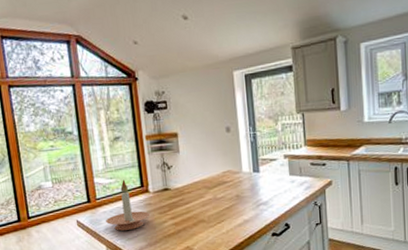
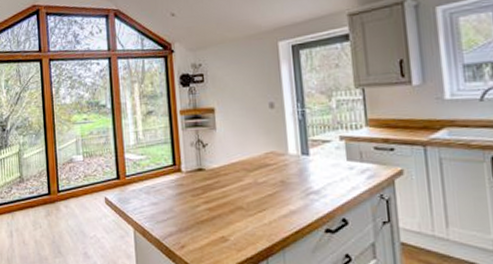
candle holder: present [105,179,151,231] -> none [133,156,182,212]

